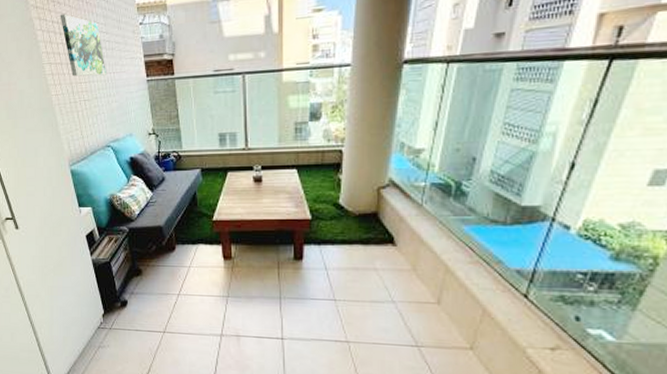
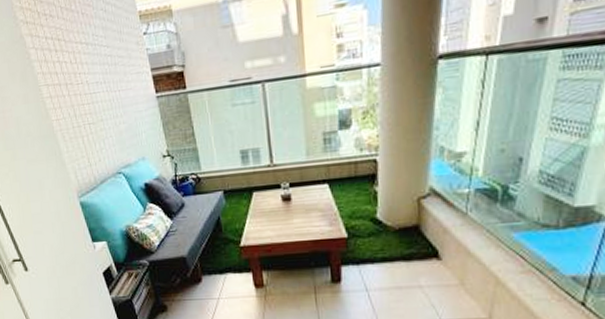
wall art: present [60,14,106,77] -> none [53,28,111,98]

